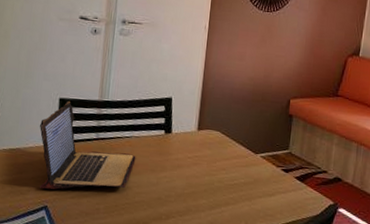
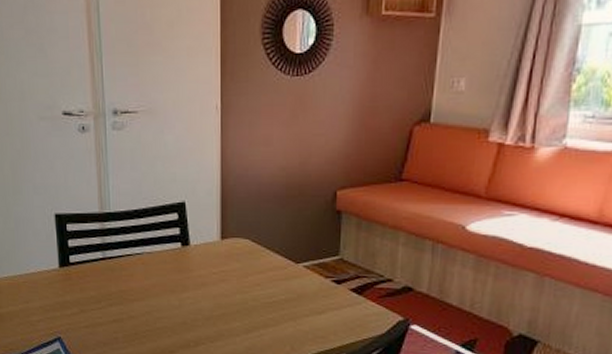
laptop: present [39,100,136,190] -> none [38,216,151,319]

